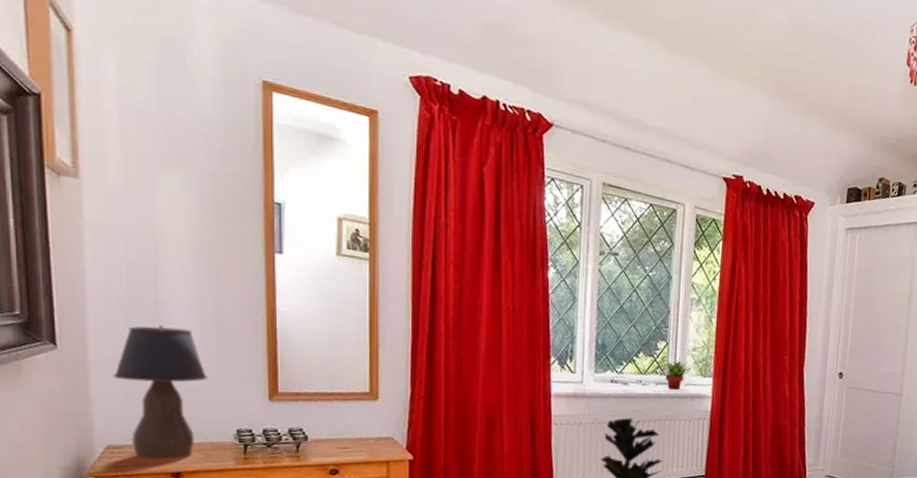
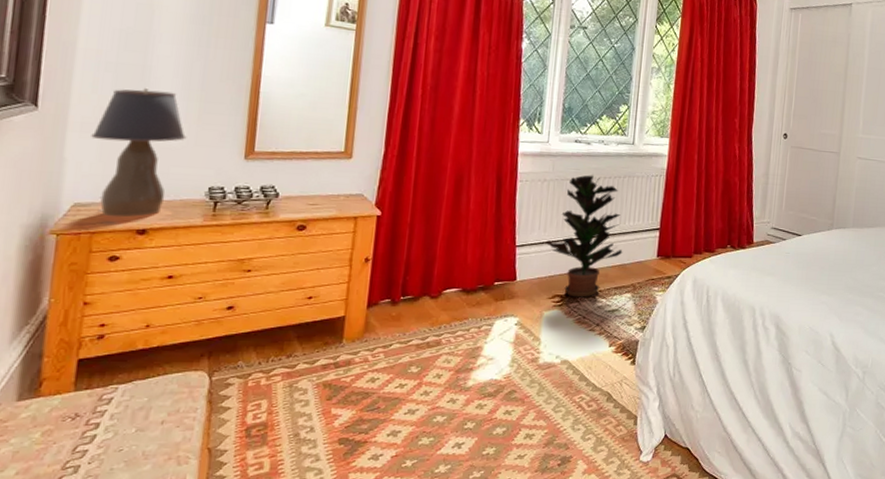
succulent plant: present [660,359,690,391] -> none [621,121,649,150]

